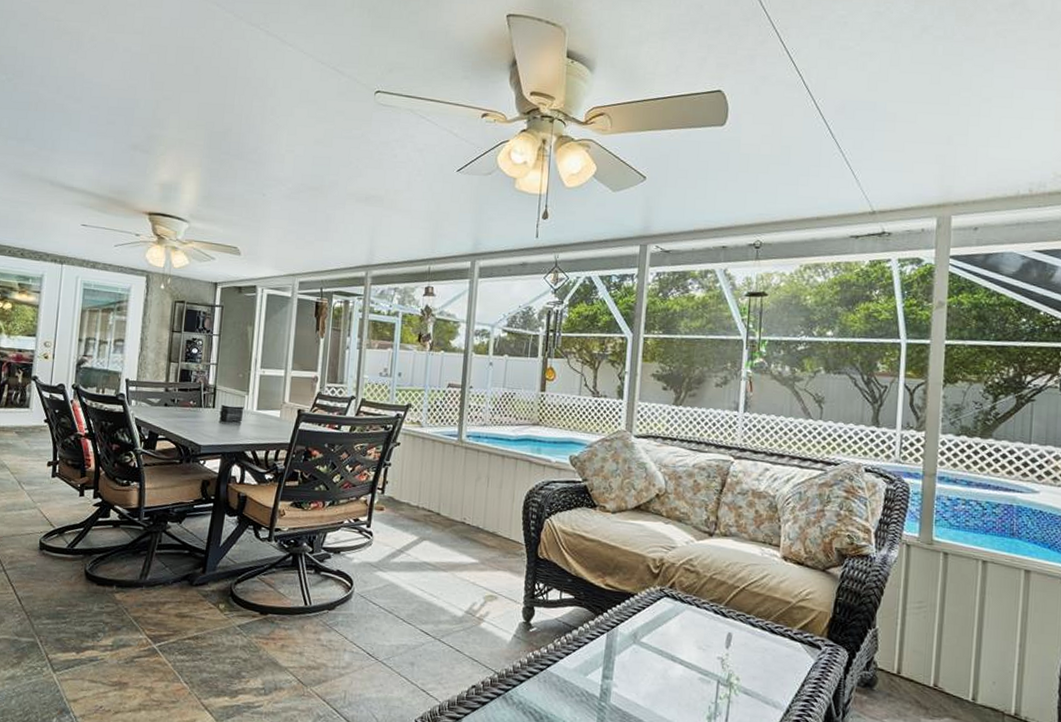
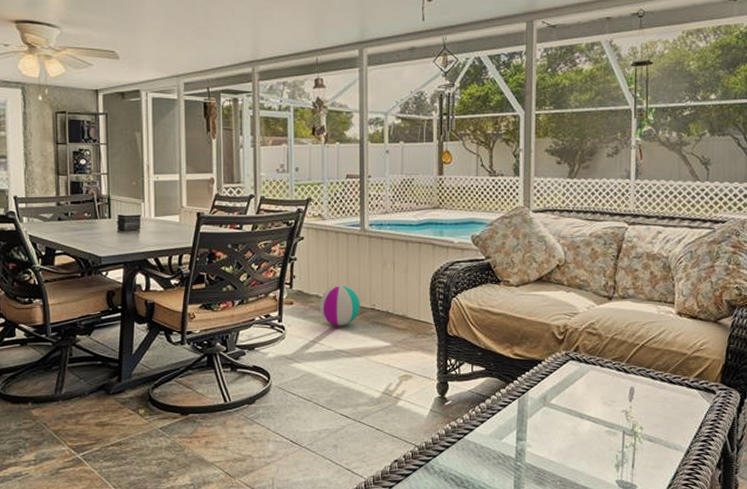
beach ball: none [409,494,452,538] -> present [319,285,361,326]

